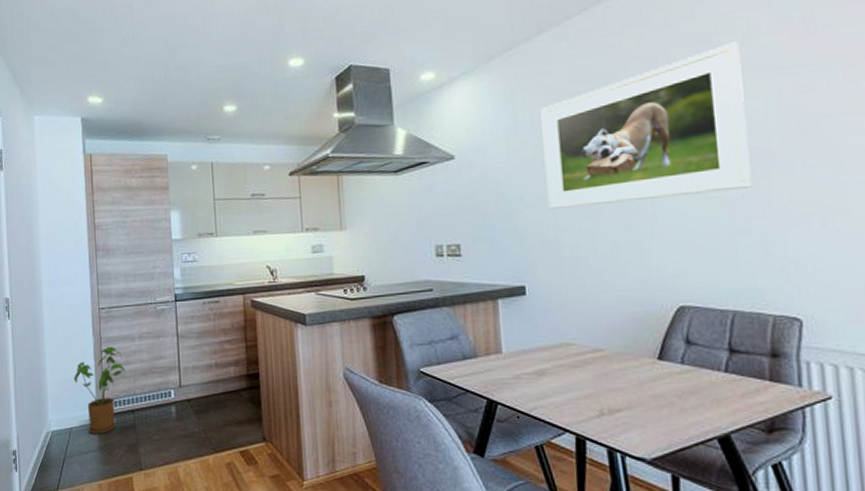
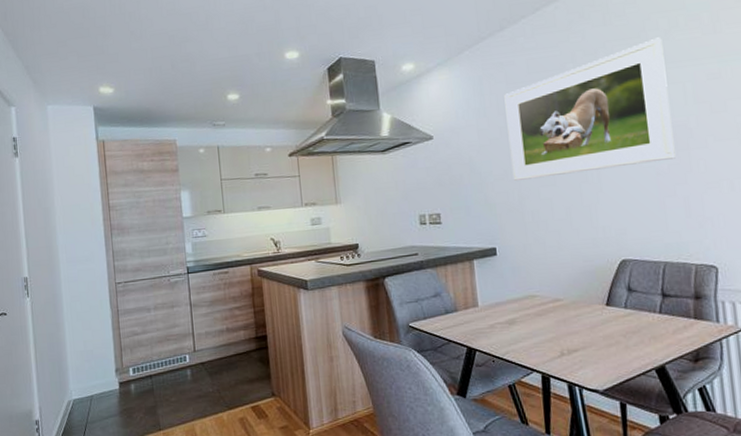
house plant: present [74,346,126,435] -> none [93,317,143,400]

